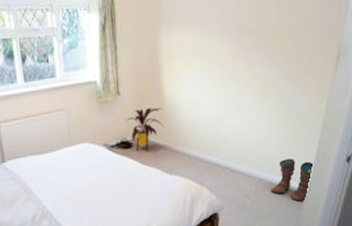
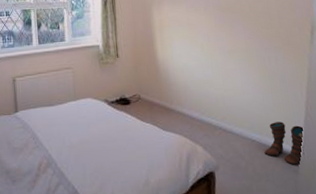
house plant: present [125,108,165,151] -> none [124,69,159,108]

